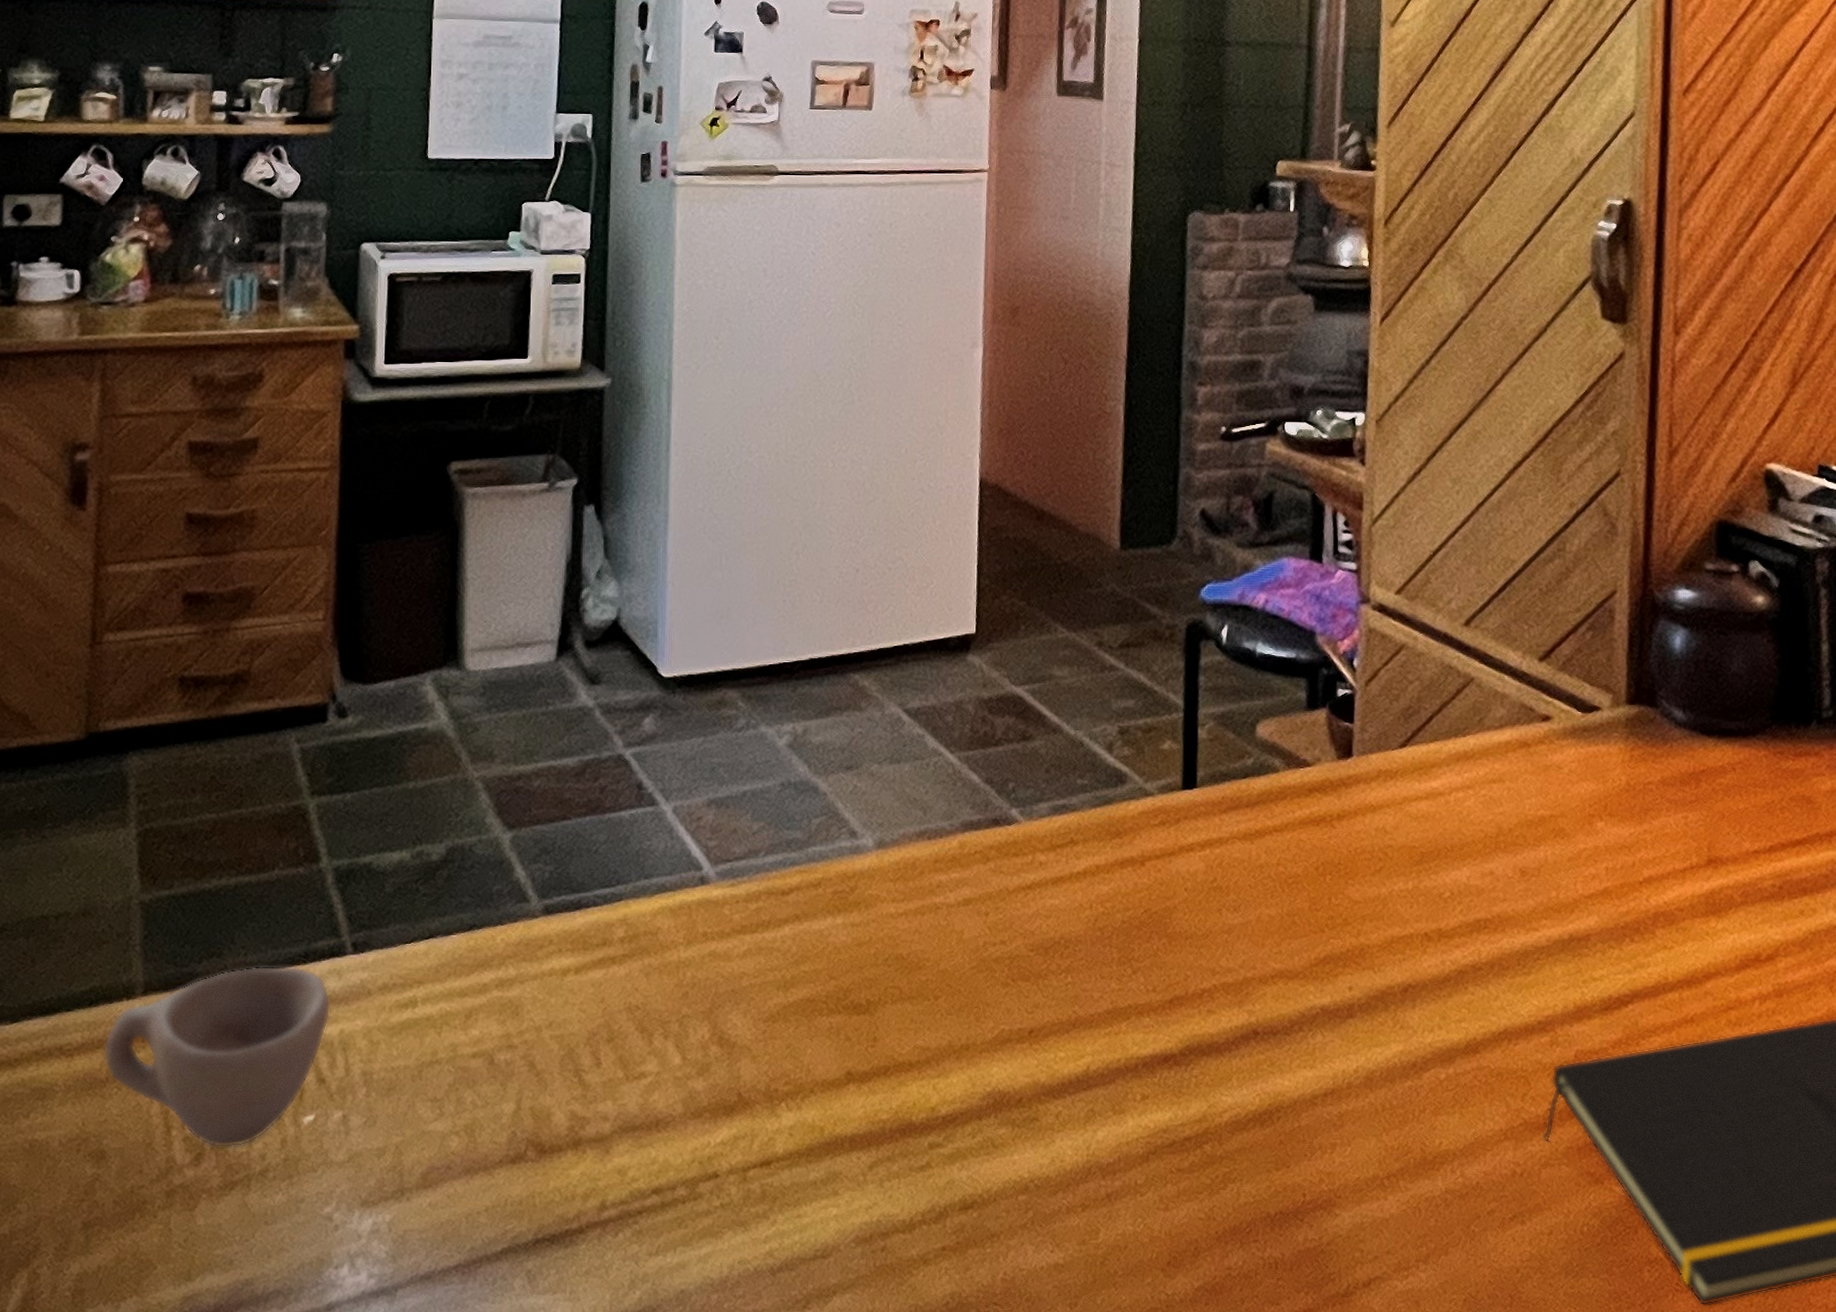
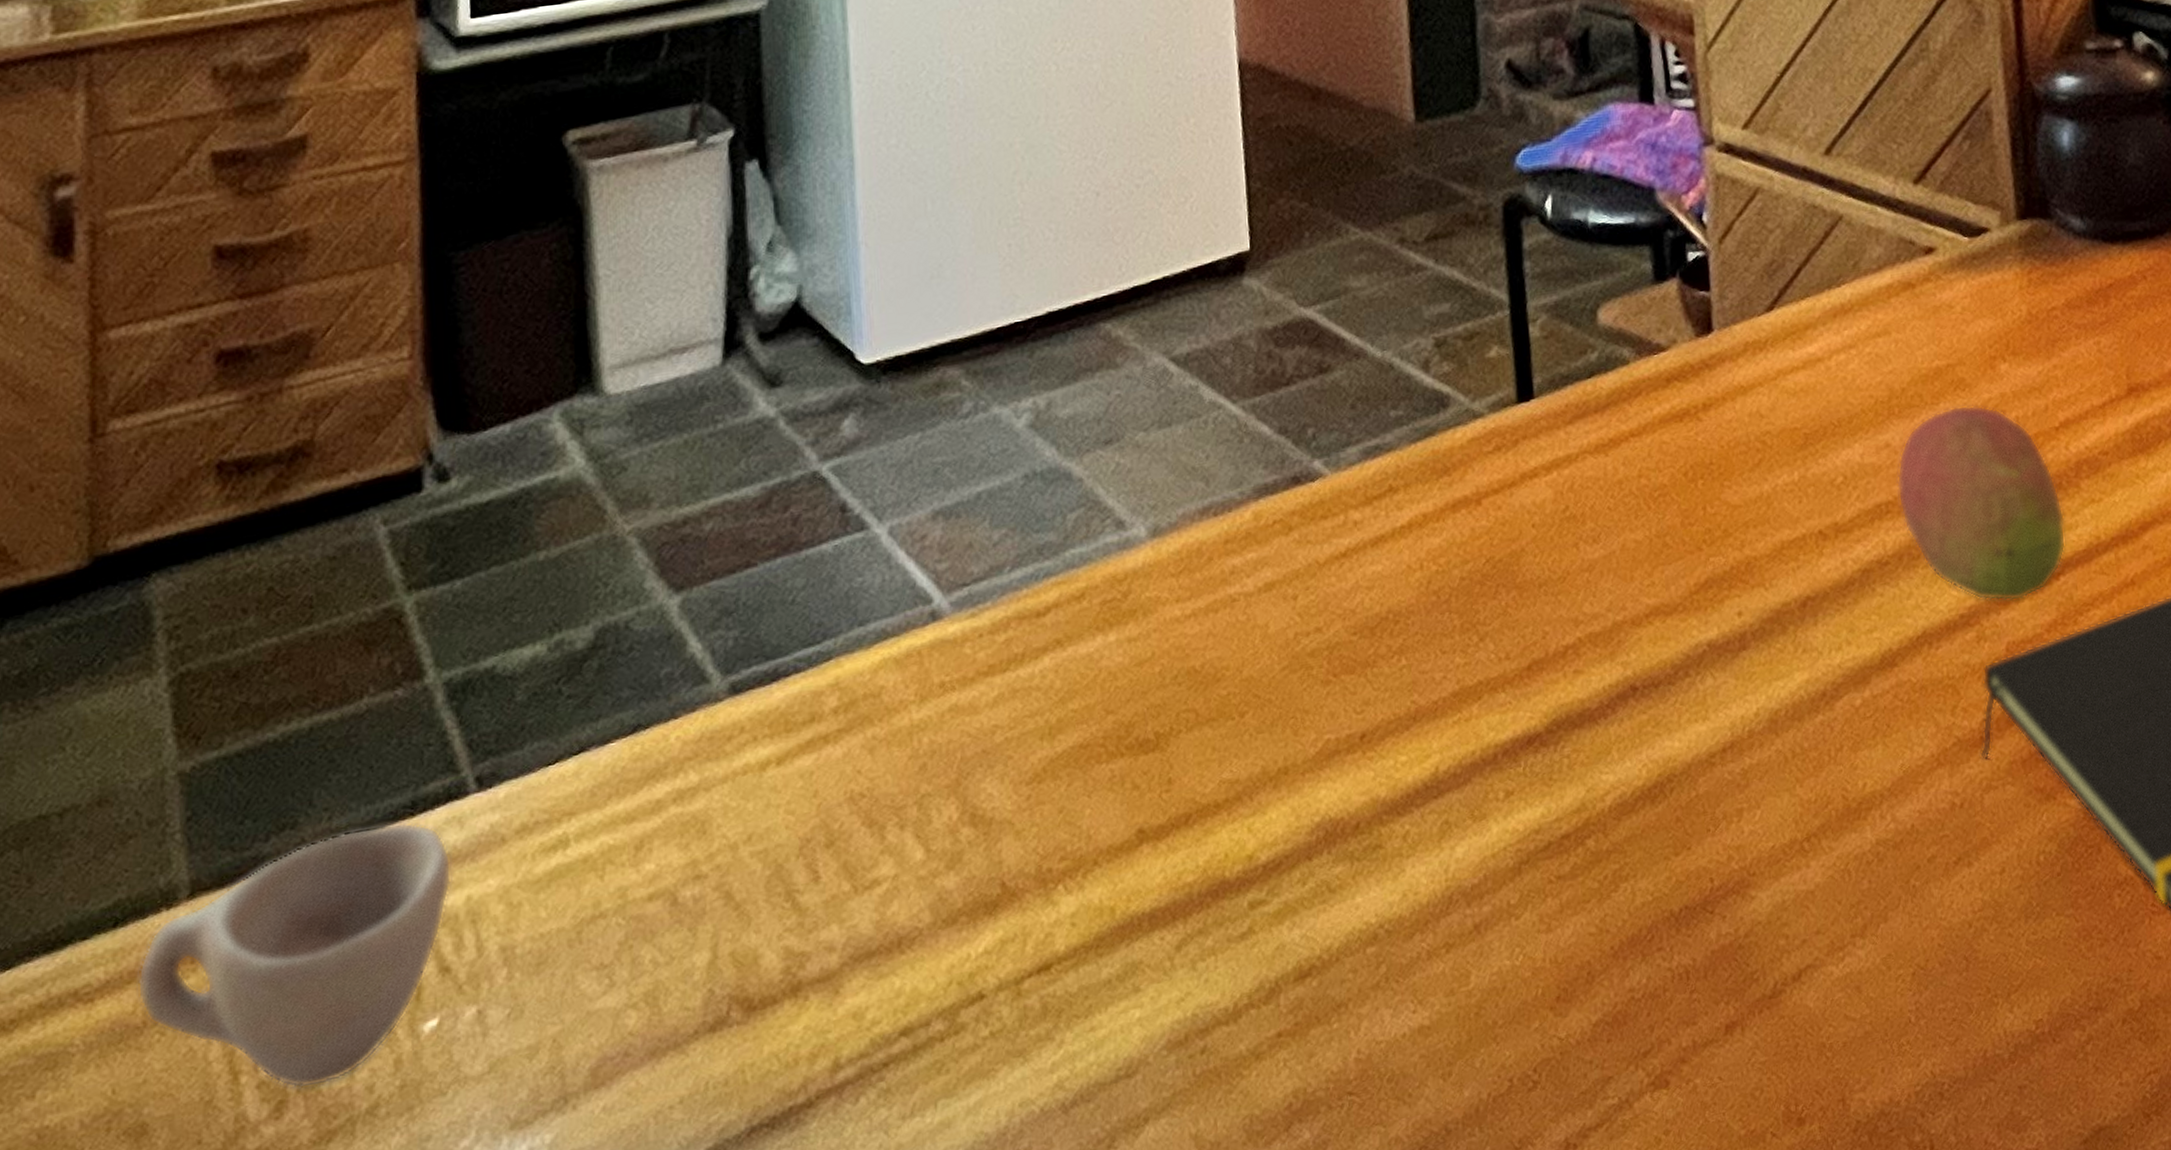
fruit: none [1495,850,1639,1018] -> present [1896,404,2066,602]

